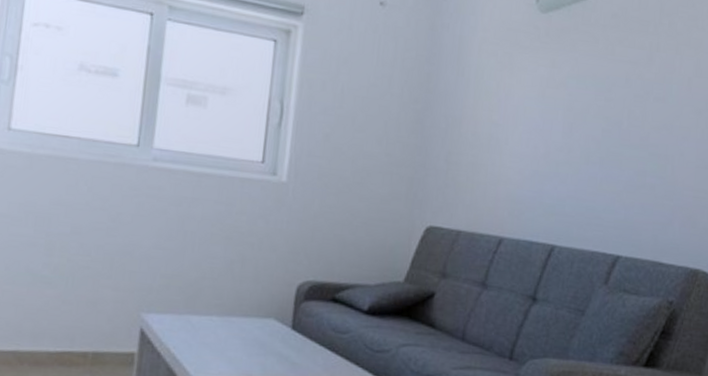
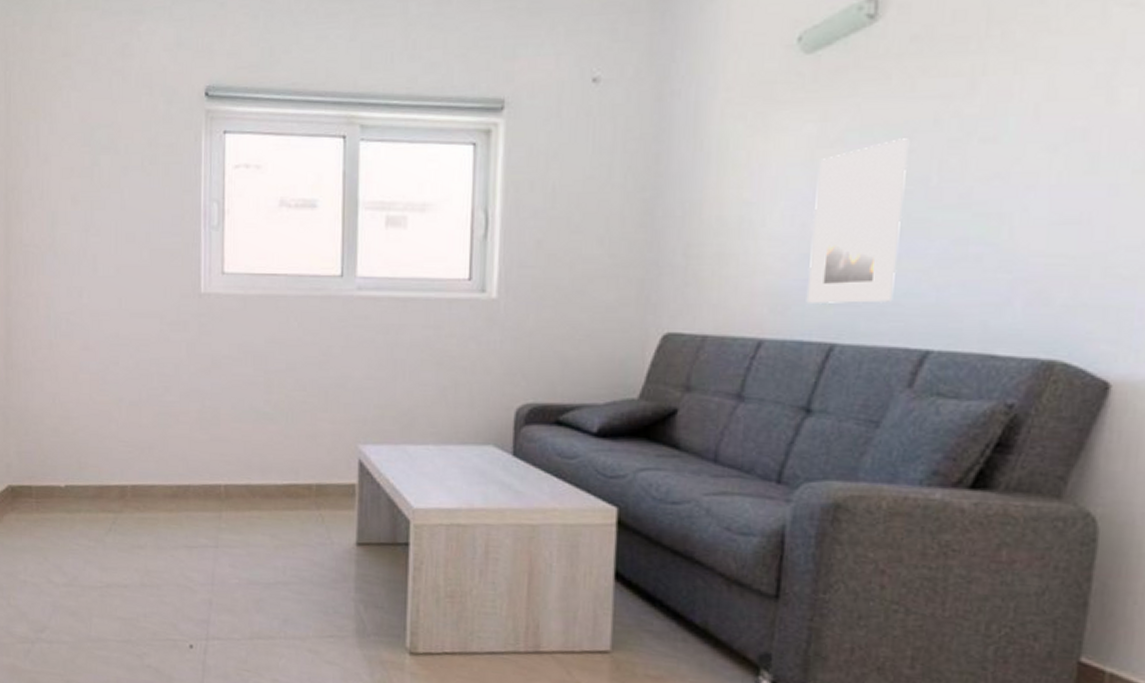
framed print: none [535,89,610,215] -> present [806,138,910,303]

